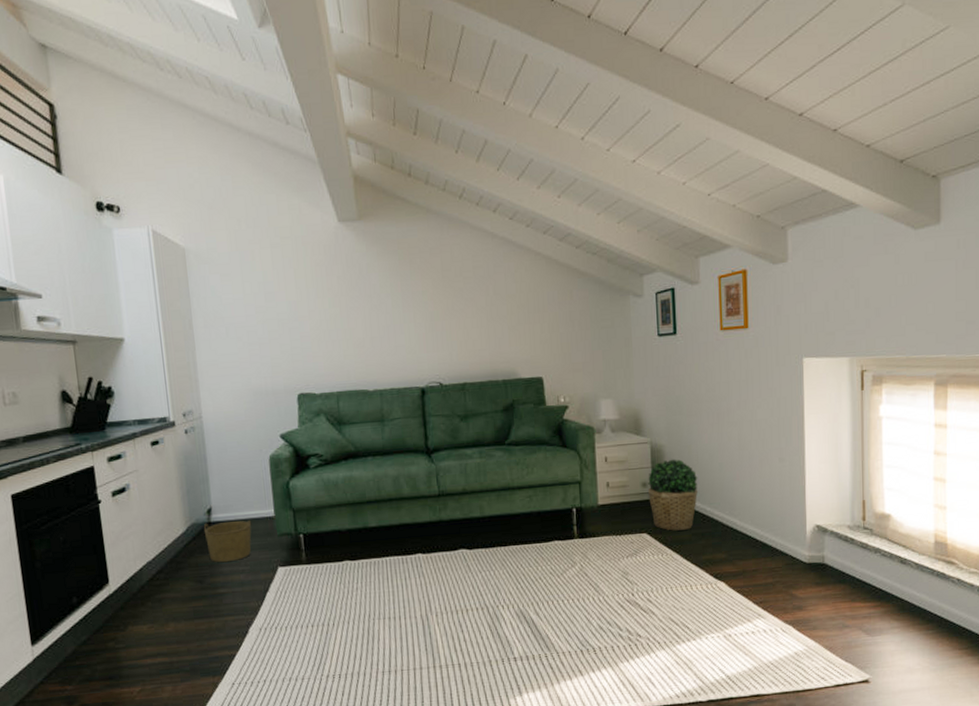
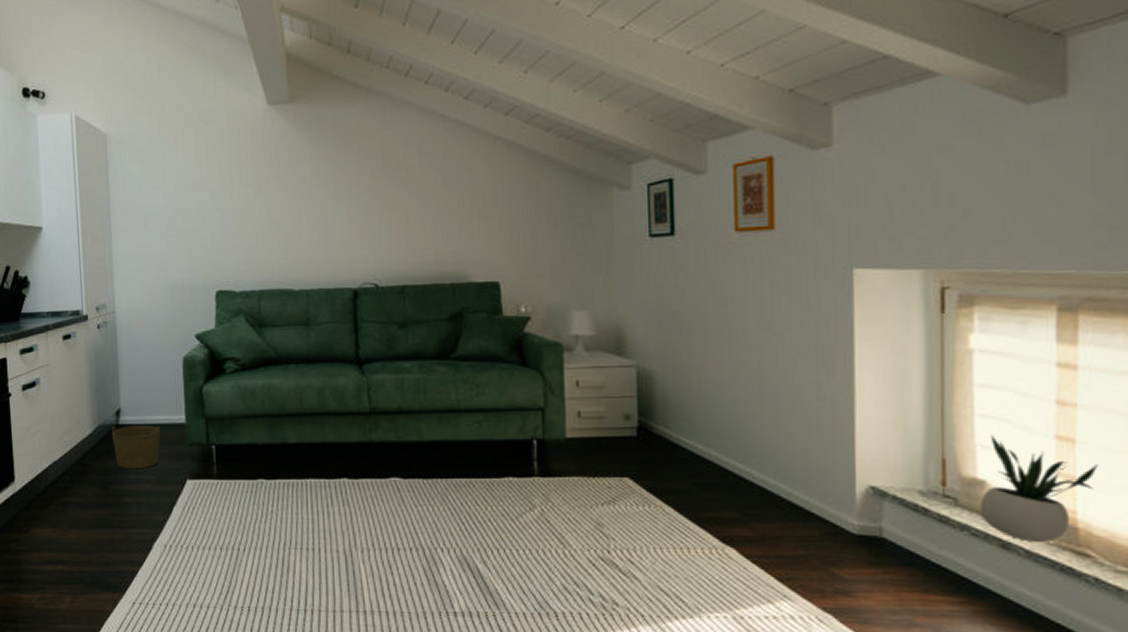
potted plant: present [648,459,699,531] -> none [632,388,701,477]
potted plant: none [886,480,959,557] -> present [979,435,1098,543]

